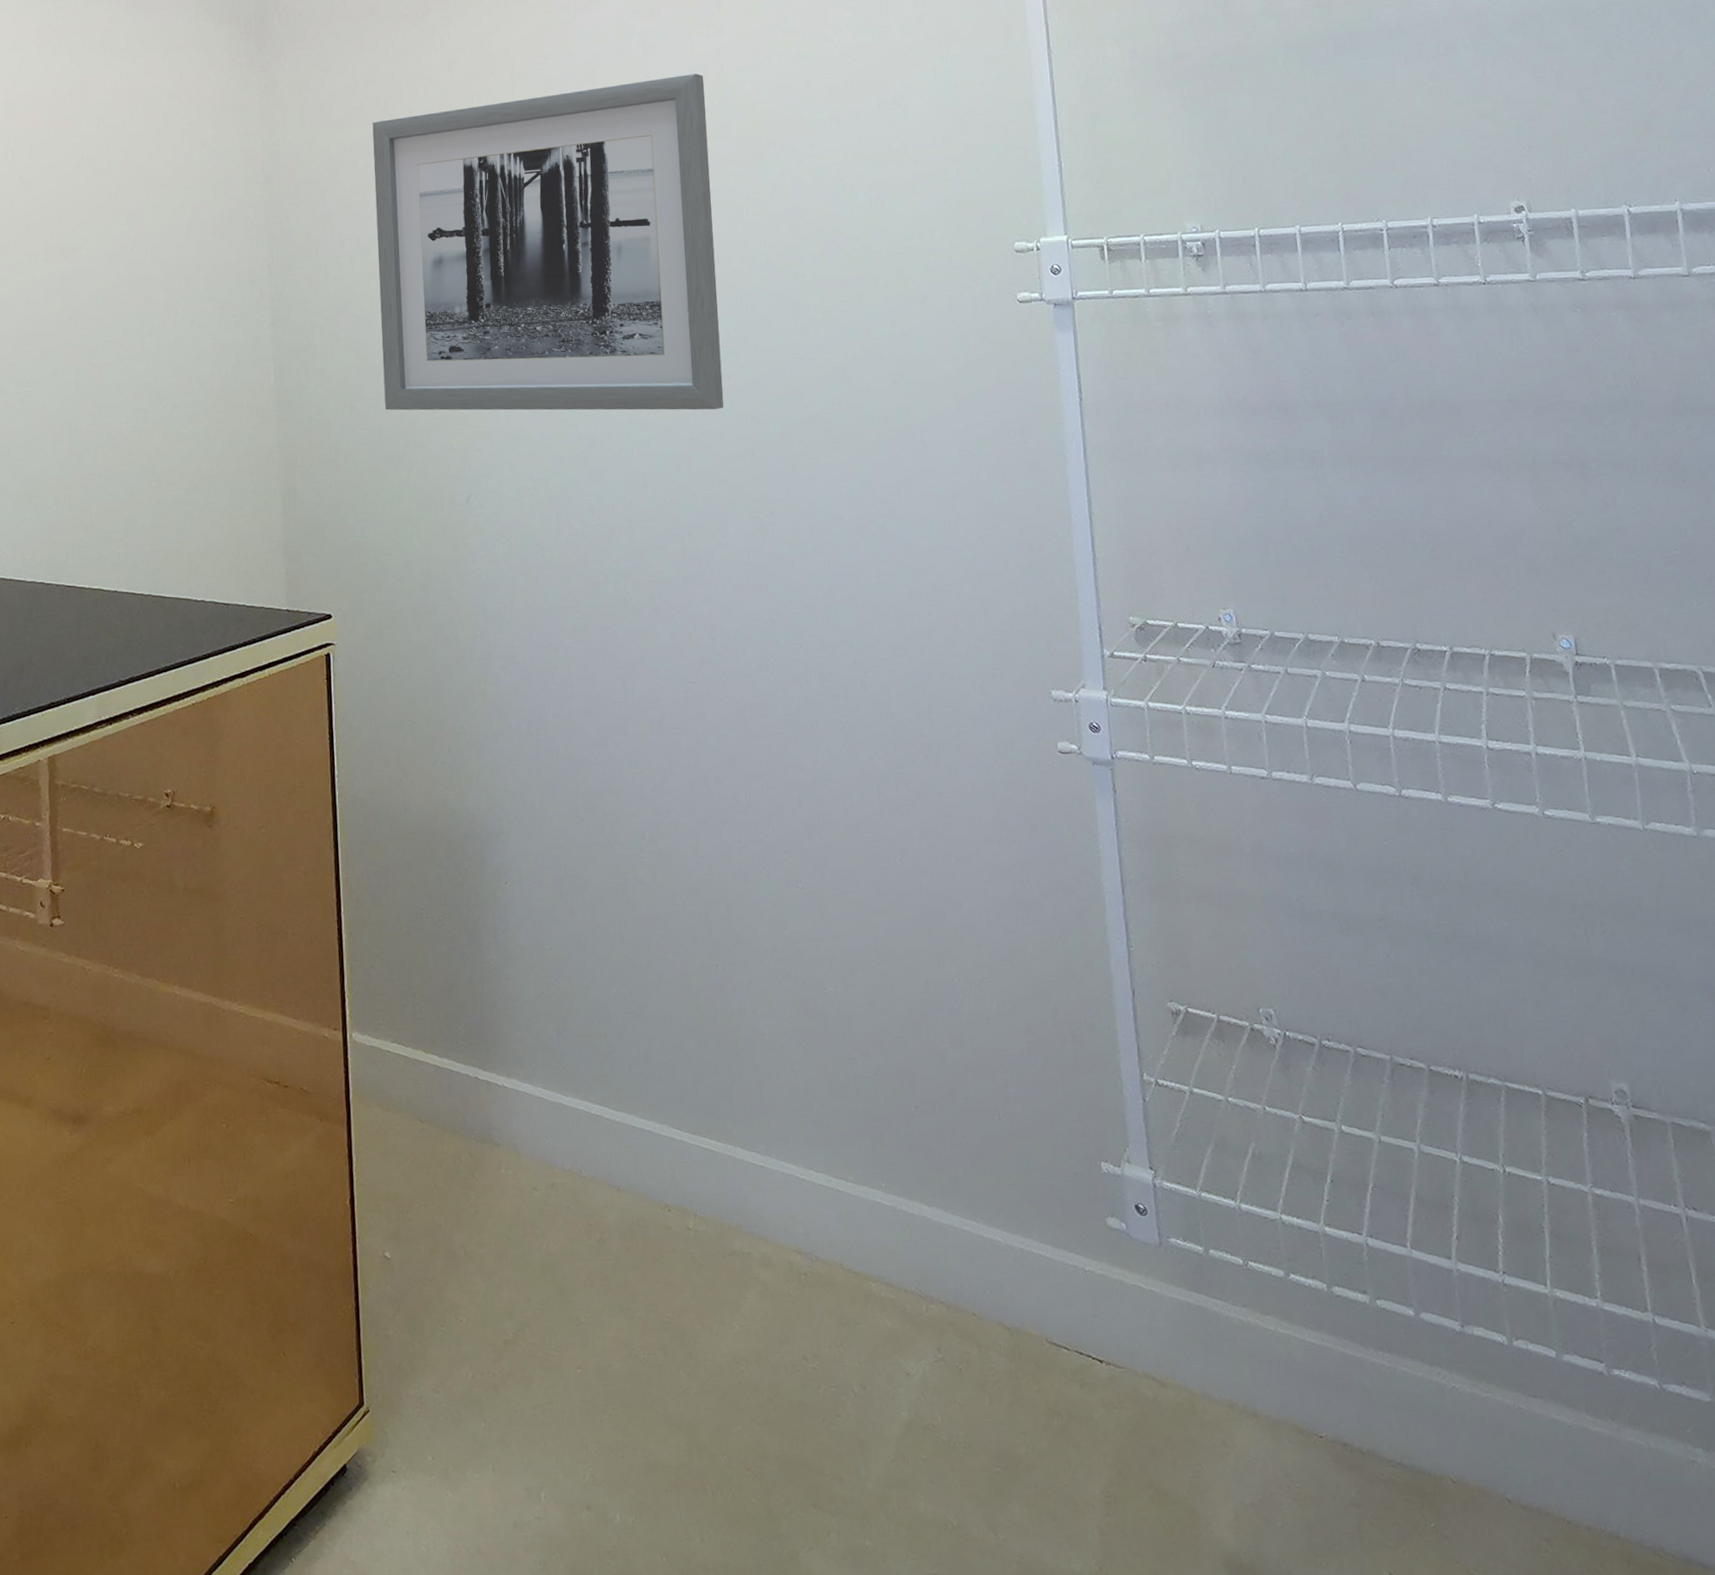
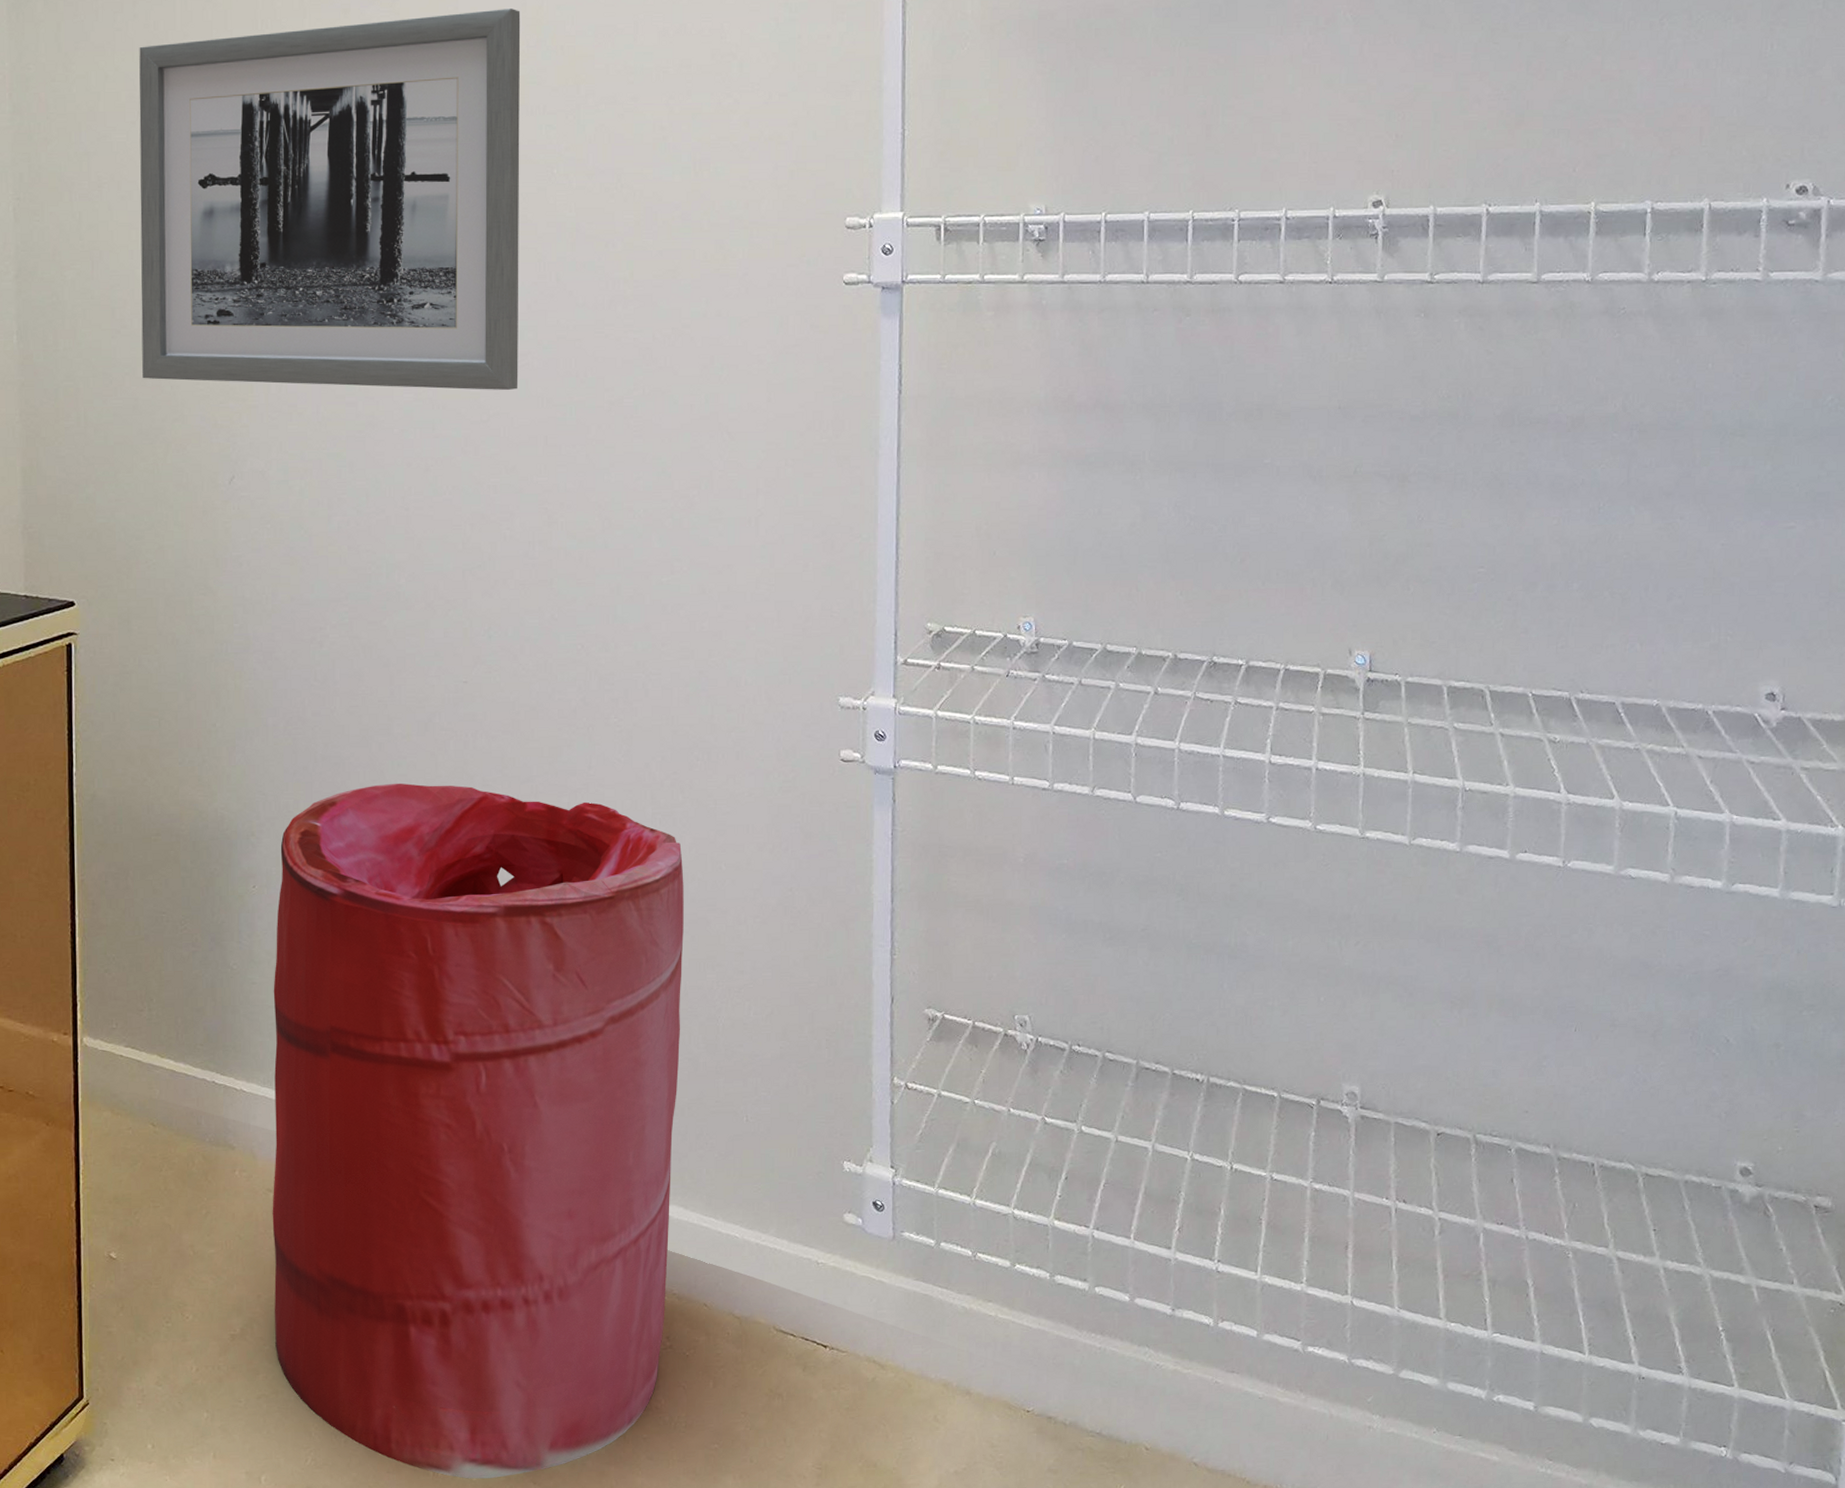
laundry hamper: none [528,780,934,1500] -> present [272,783,684,1479]

